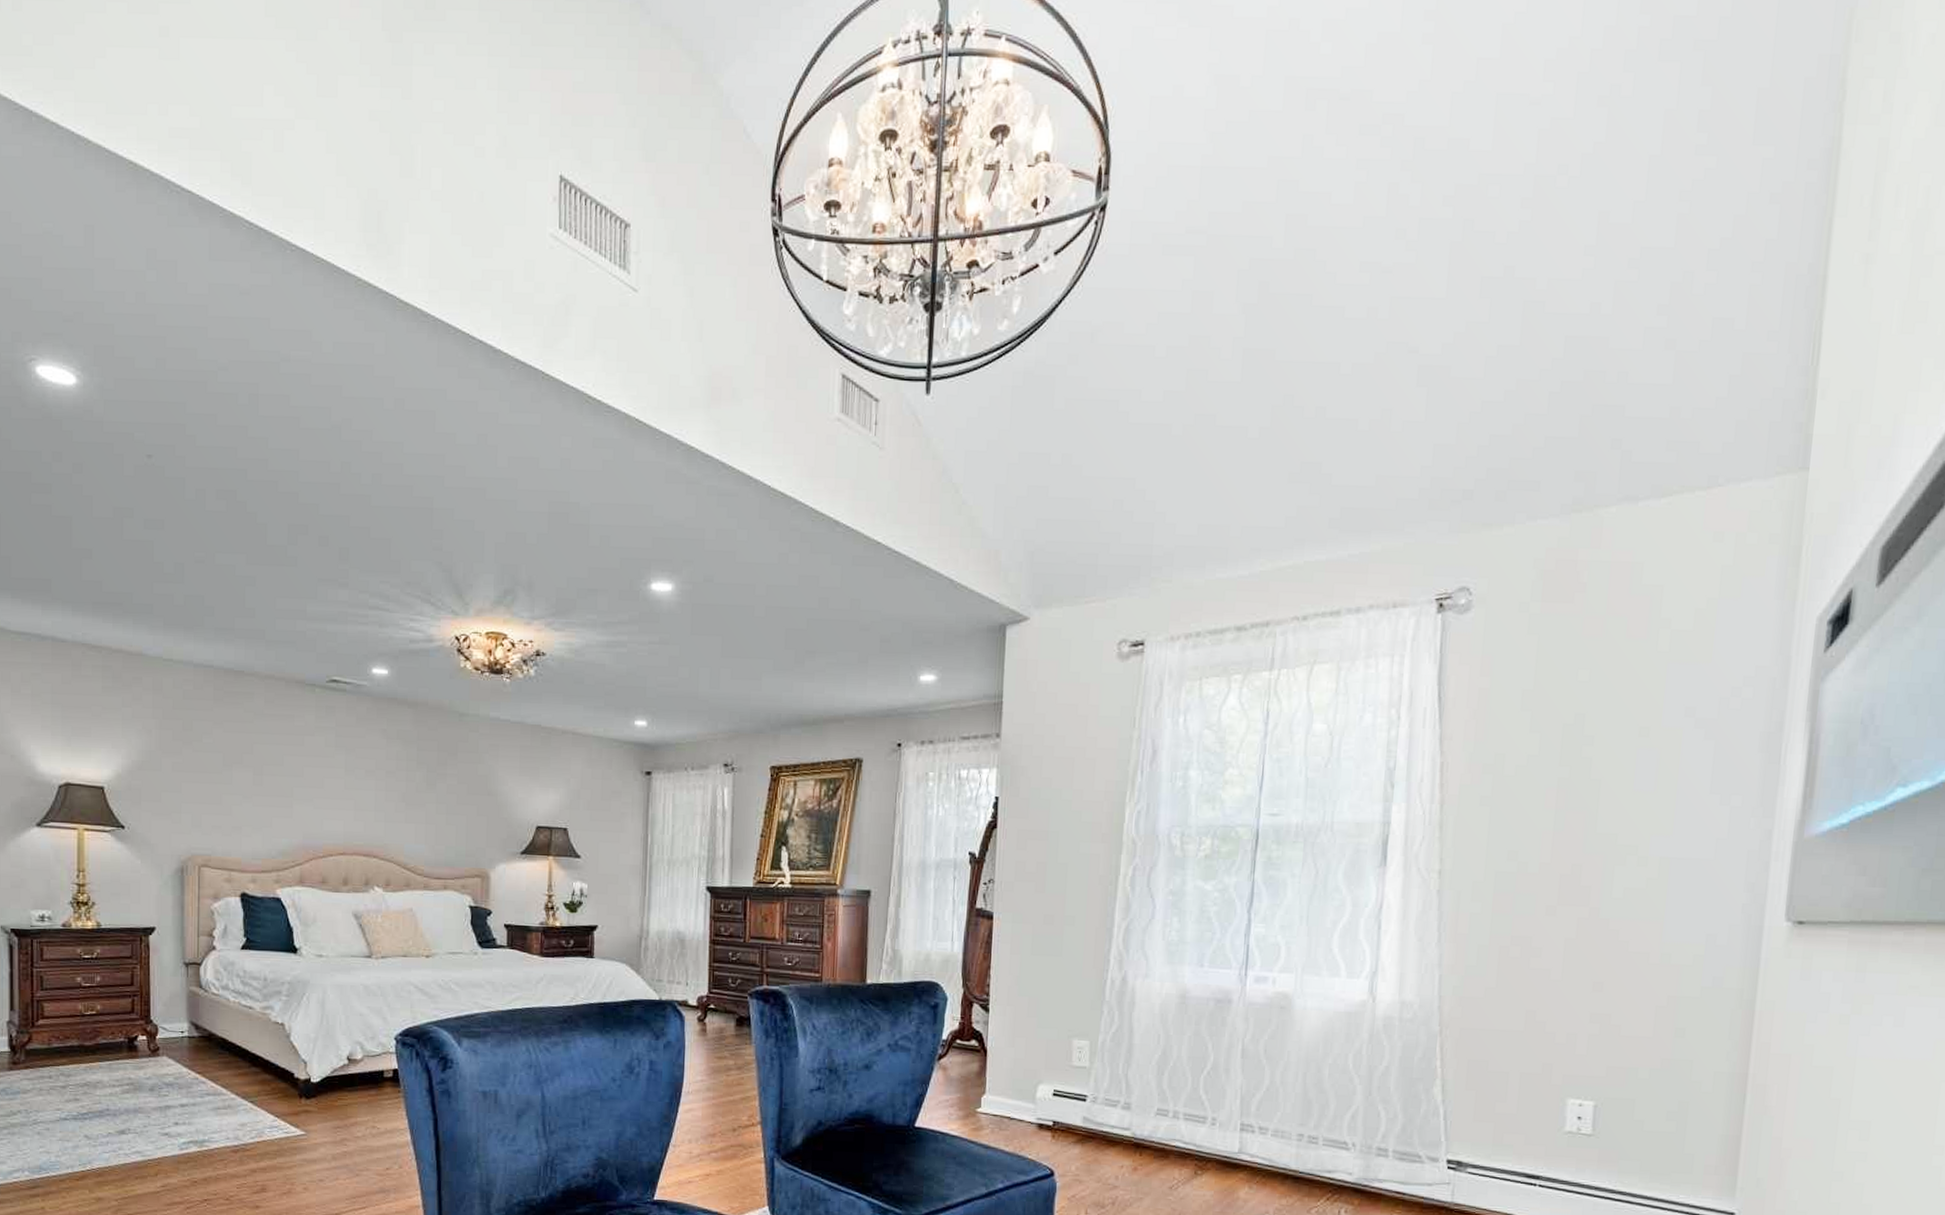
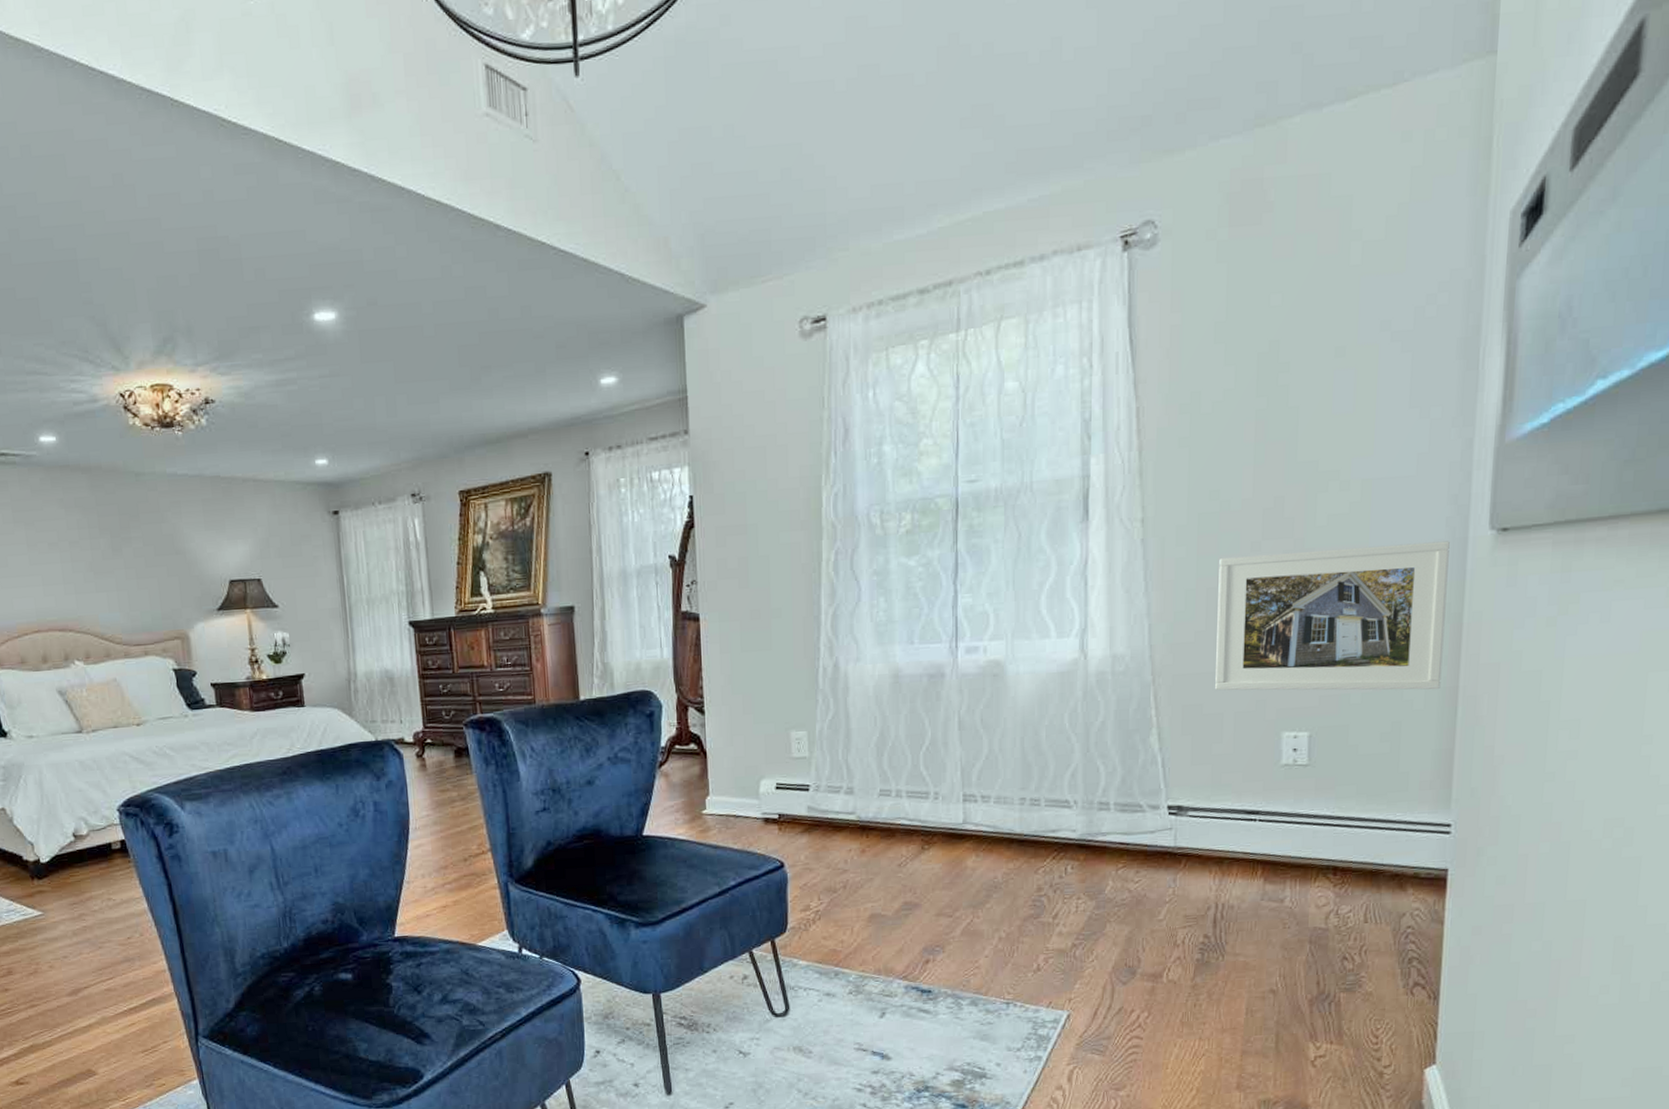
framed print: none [1502,918,1745,1075] -> present [1215,541,1450,691]

